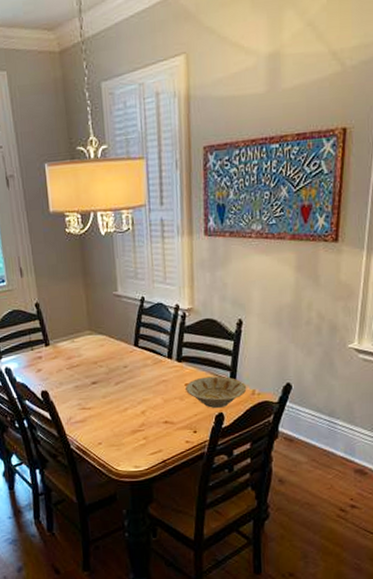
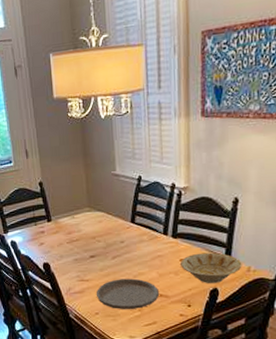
plate: none [98,405,164,438] -> present [96,278,159,309]

